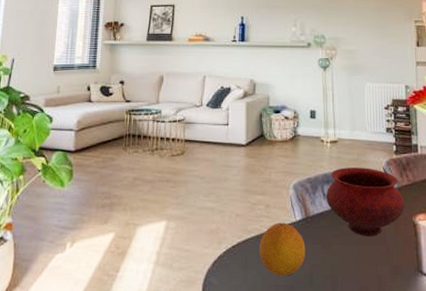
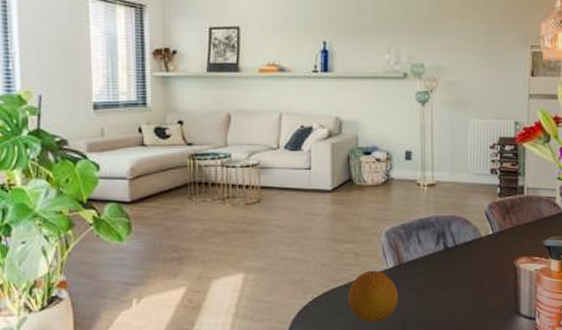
bowl: present [326,167,405,236] -> none [421,212,507,281]

